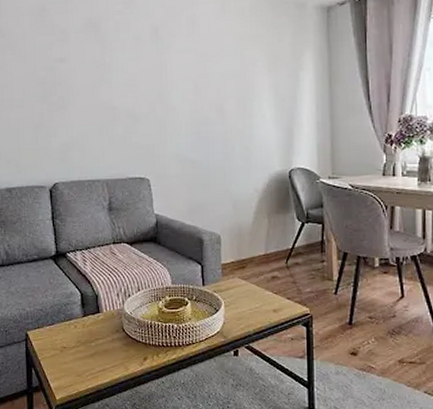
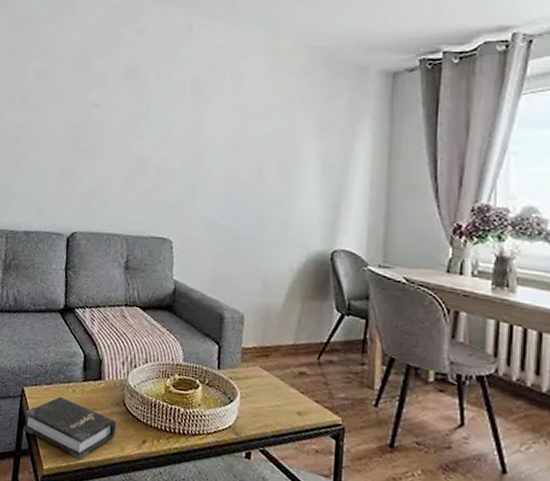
hardback book: none [32,334,119,386] -> present [23,397,116,460]

